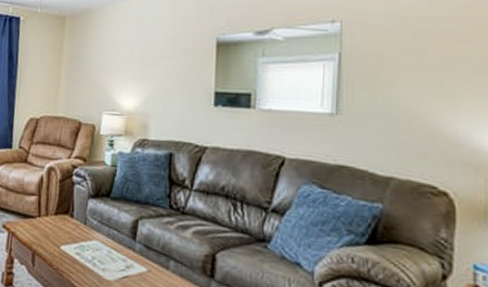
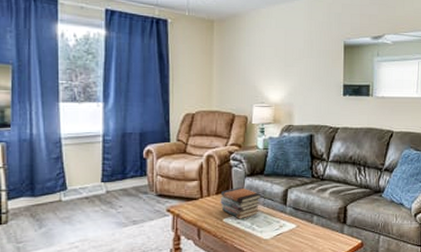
book stack: none [58,209,106,250] -> present [220,186,262,219]

